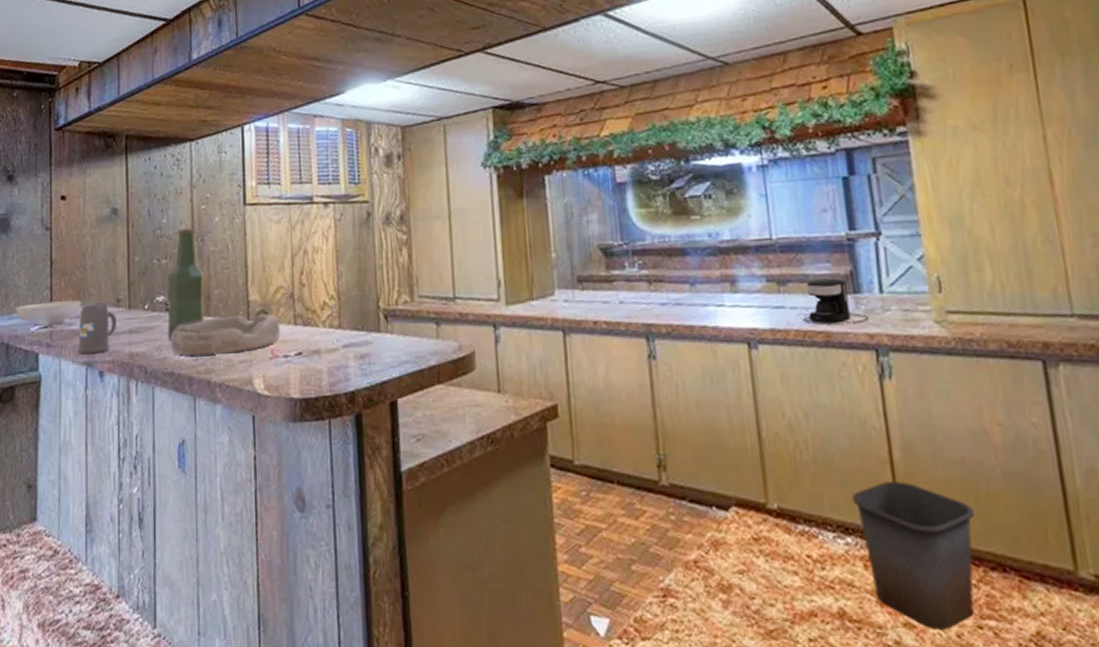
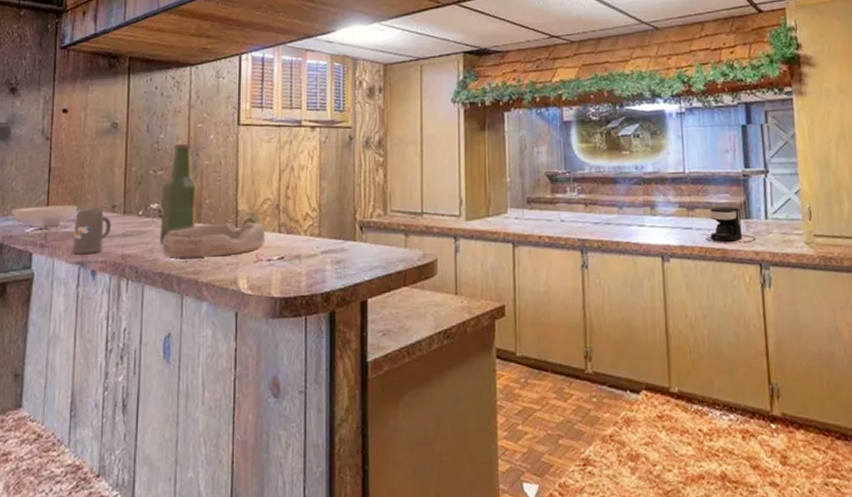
waste bin: present [852,481,975,630] -> none [736,369,827,487]

